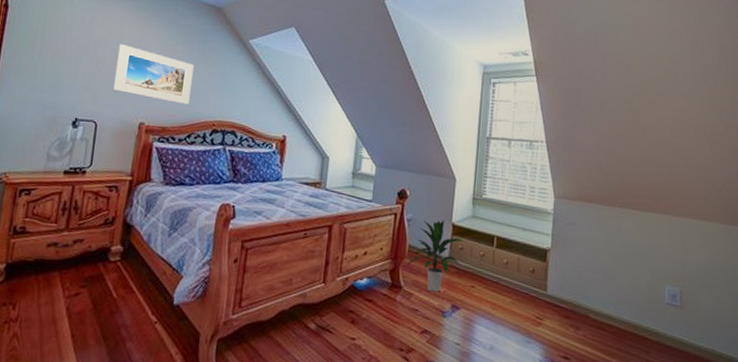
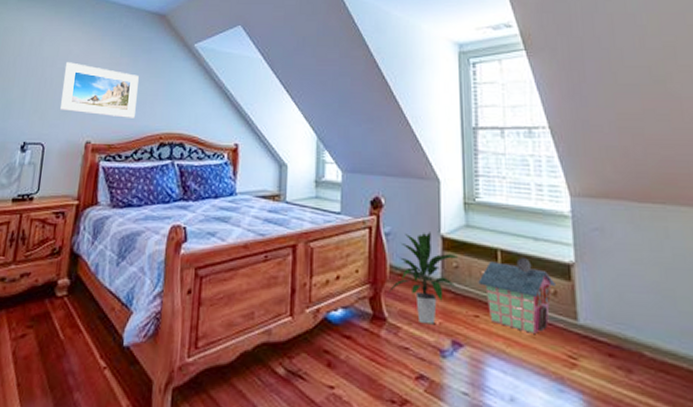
toy house: none [477,242,534,300] -> present [478,256,556,334]

